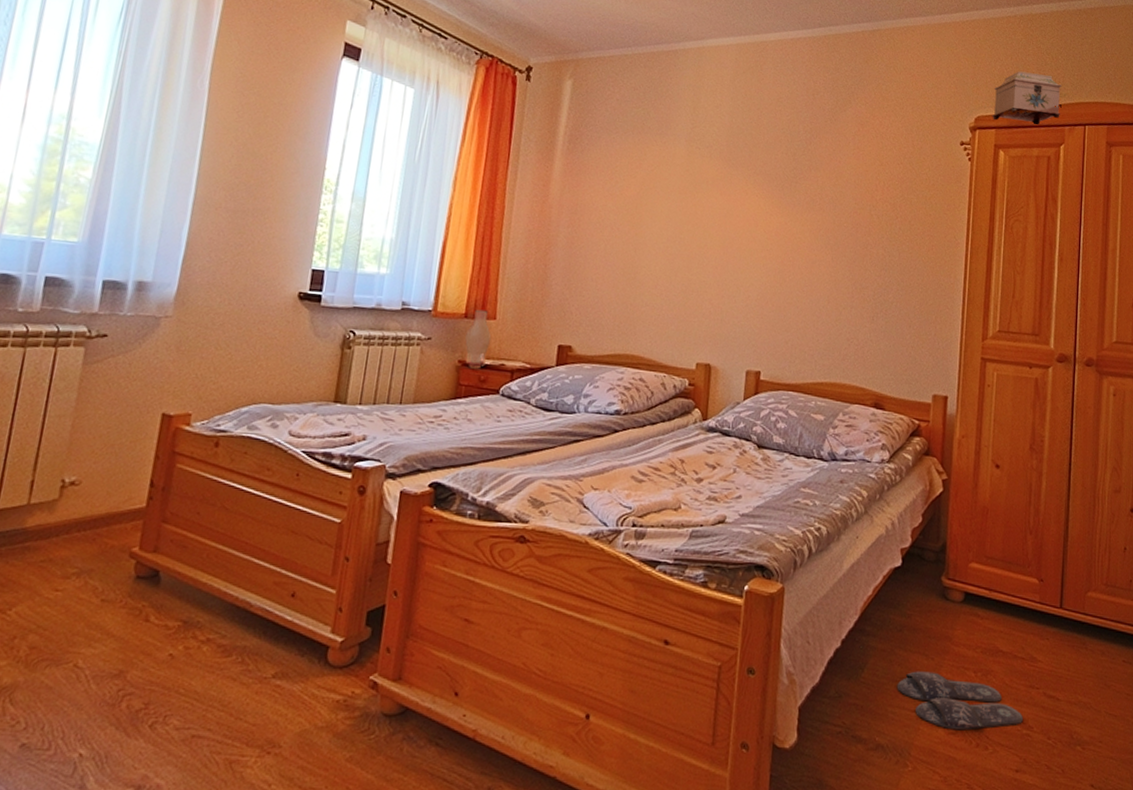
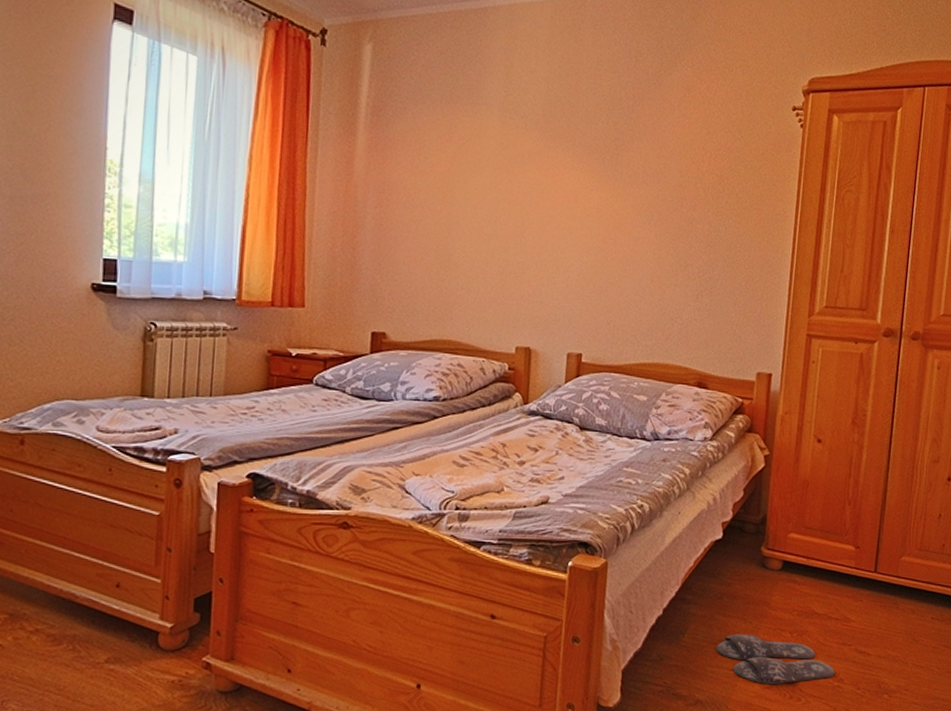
vase: present [465,309,492,369] -> none [273,297,301,359]
decorative box: present [992,71,1063,125] -> none [827,27,903,86]

